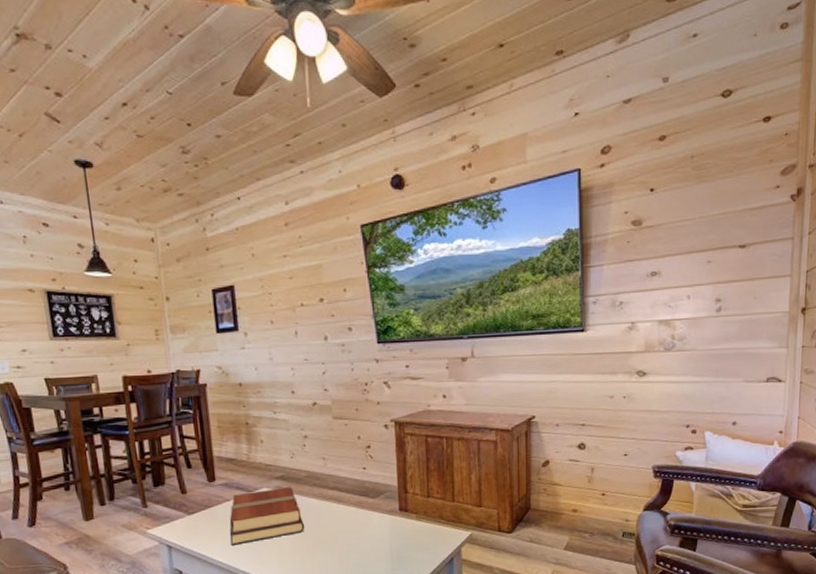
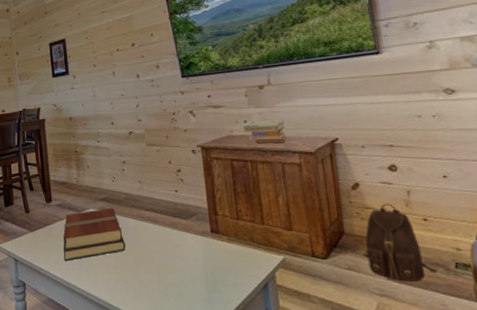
books: none [439,394,484,420] -> present [240,119,286,144]
backpack: none [544,479,607,551] -> present [362,203,438,282]

